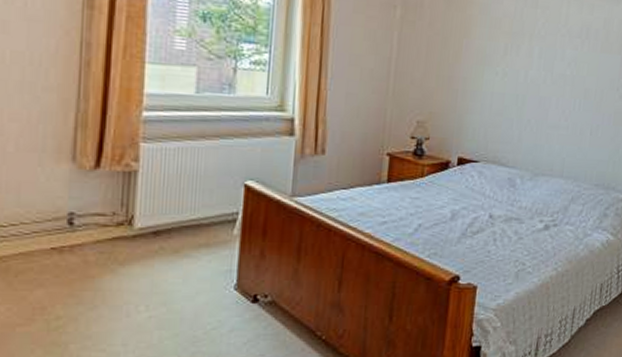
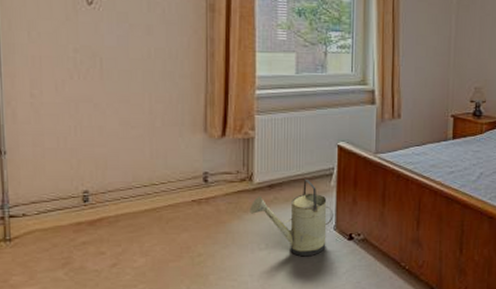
watering can: none [127,226,235,323] -> present [250,180,334,257]

